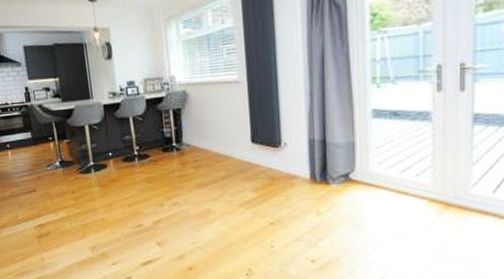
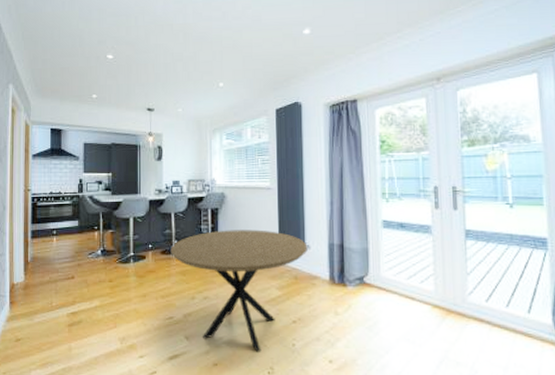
dining table: none [132,129,285,255] -> present [170,230,308,352]

